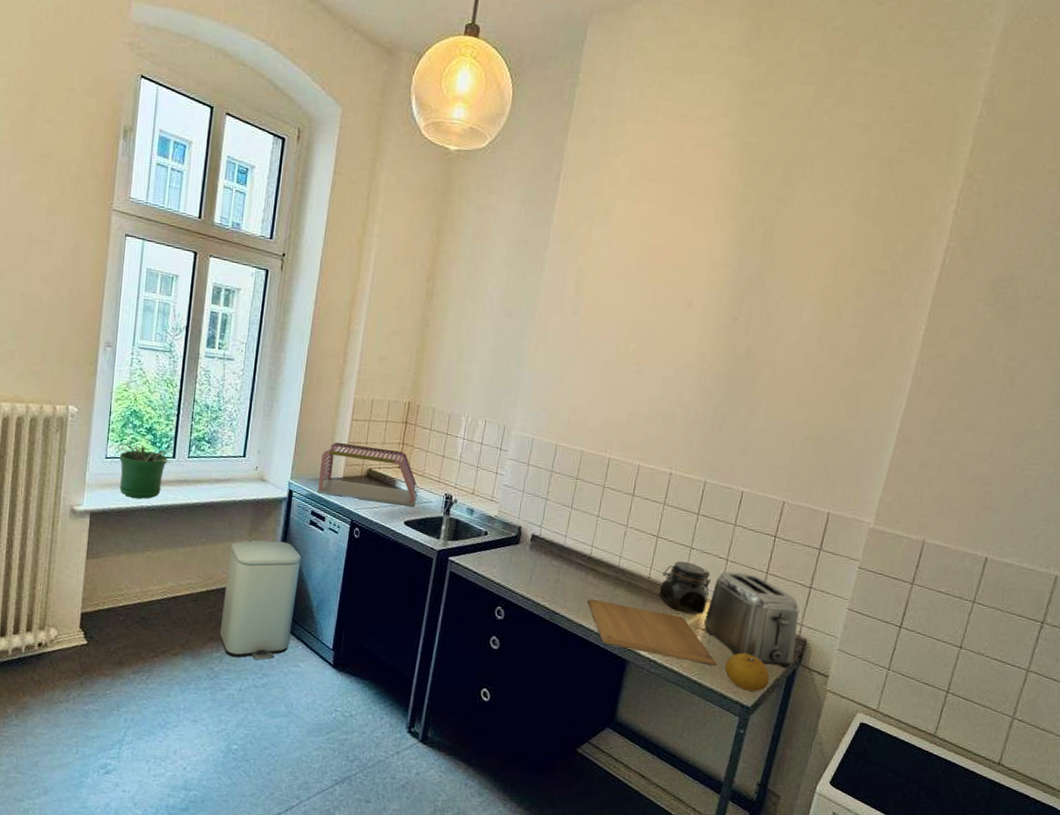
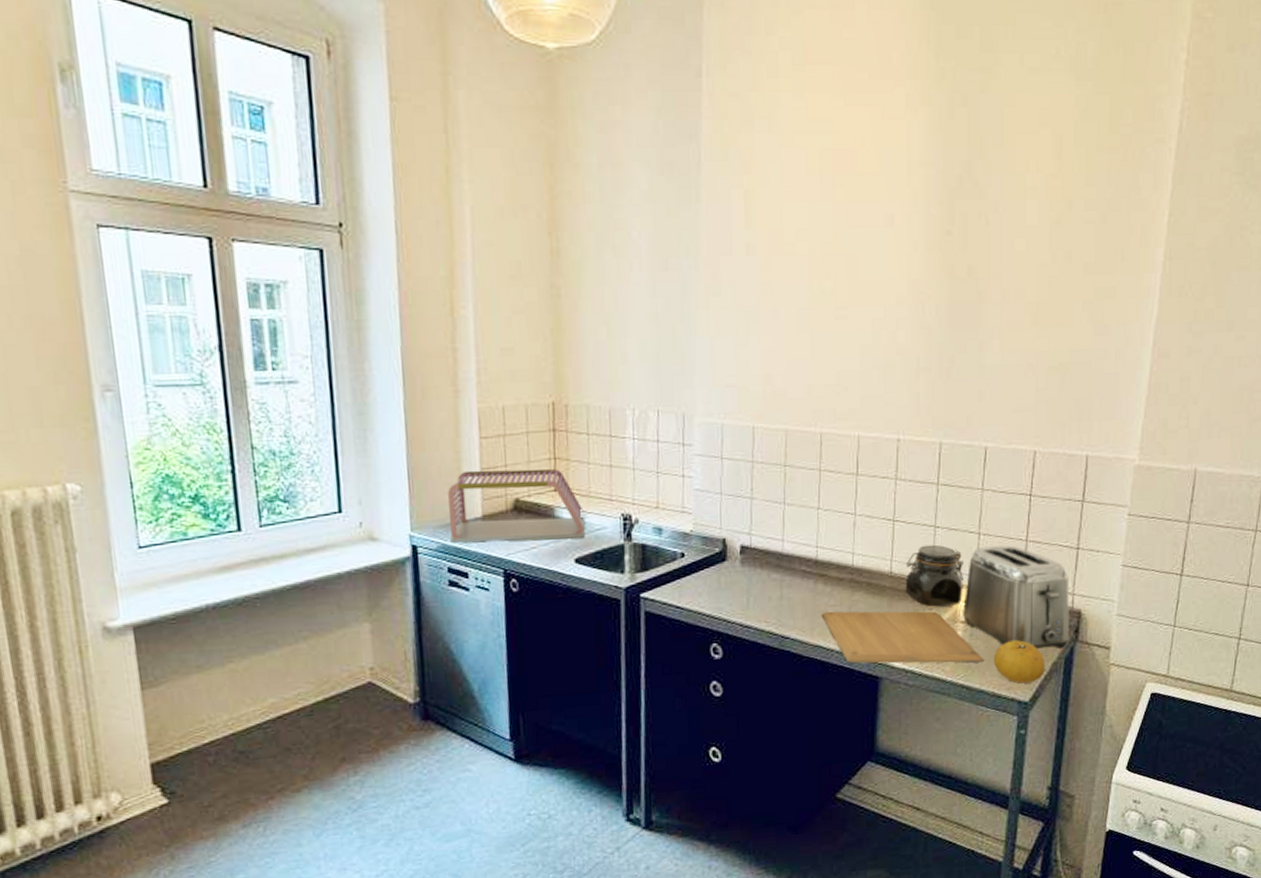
planter: present [119,442,171,499] -> none [155,520,236,596]
pedal bin: present [219,539,302,661] -> none [345,615,452,777]

